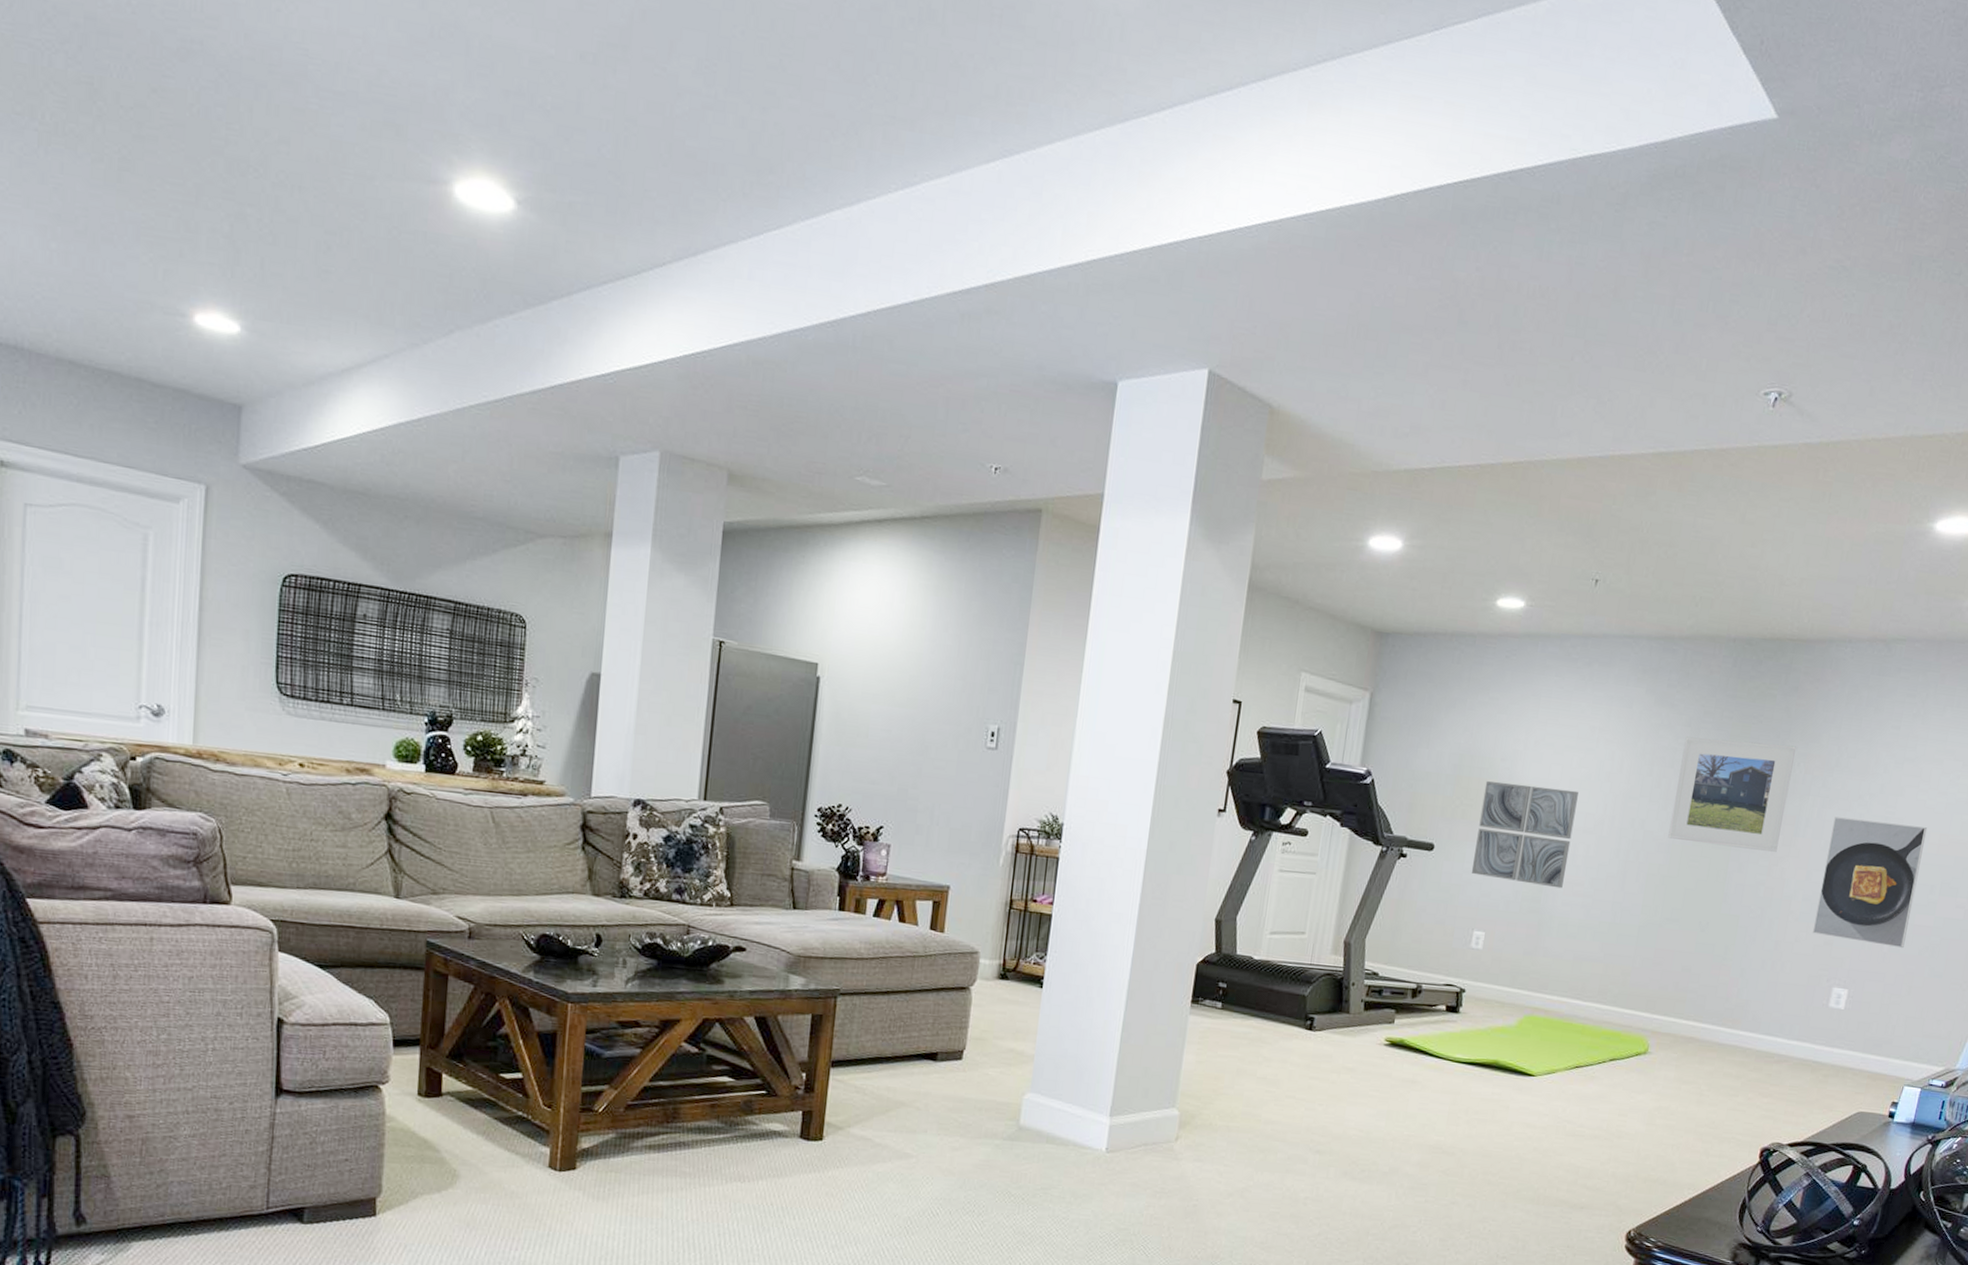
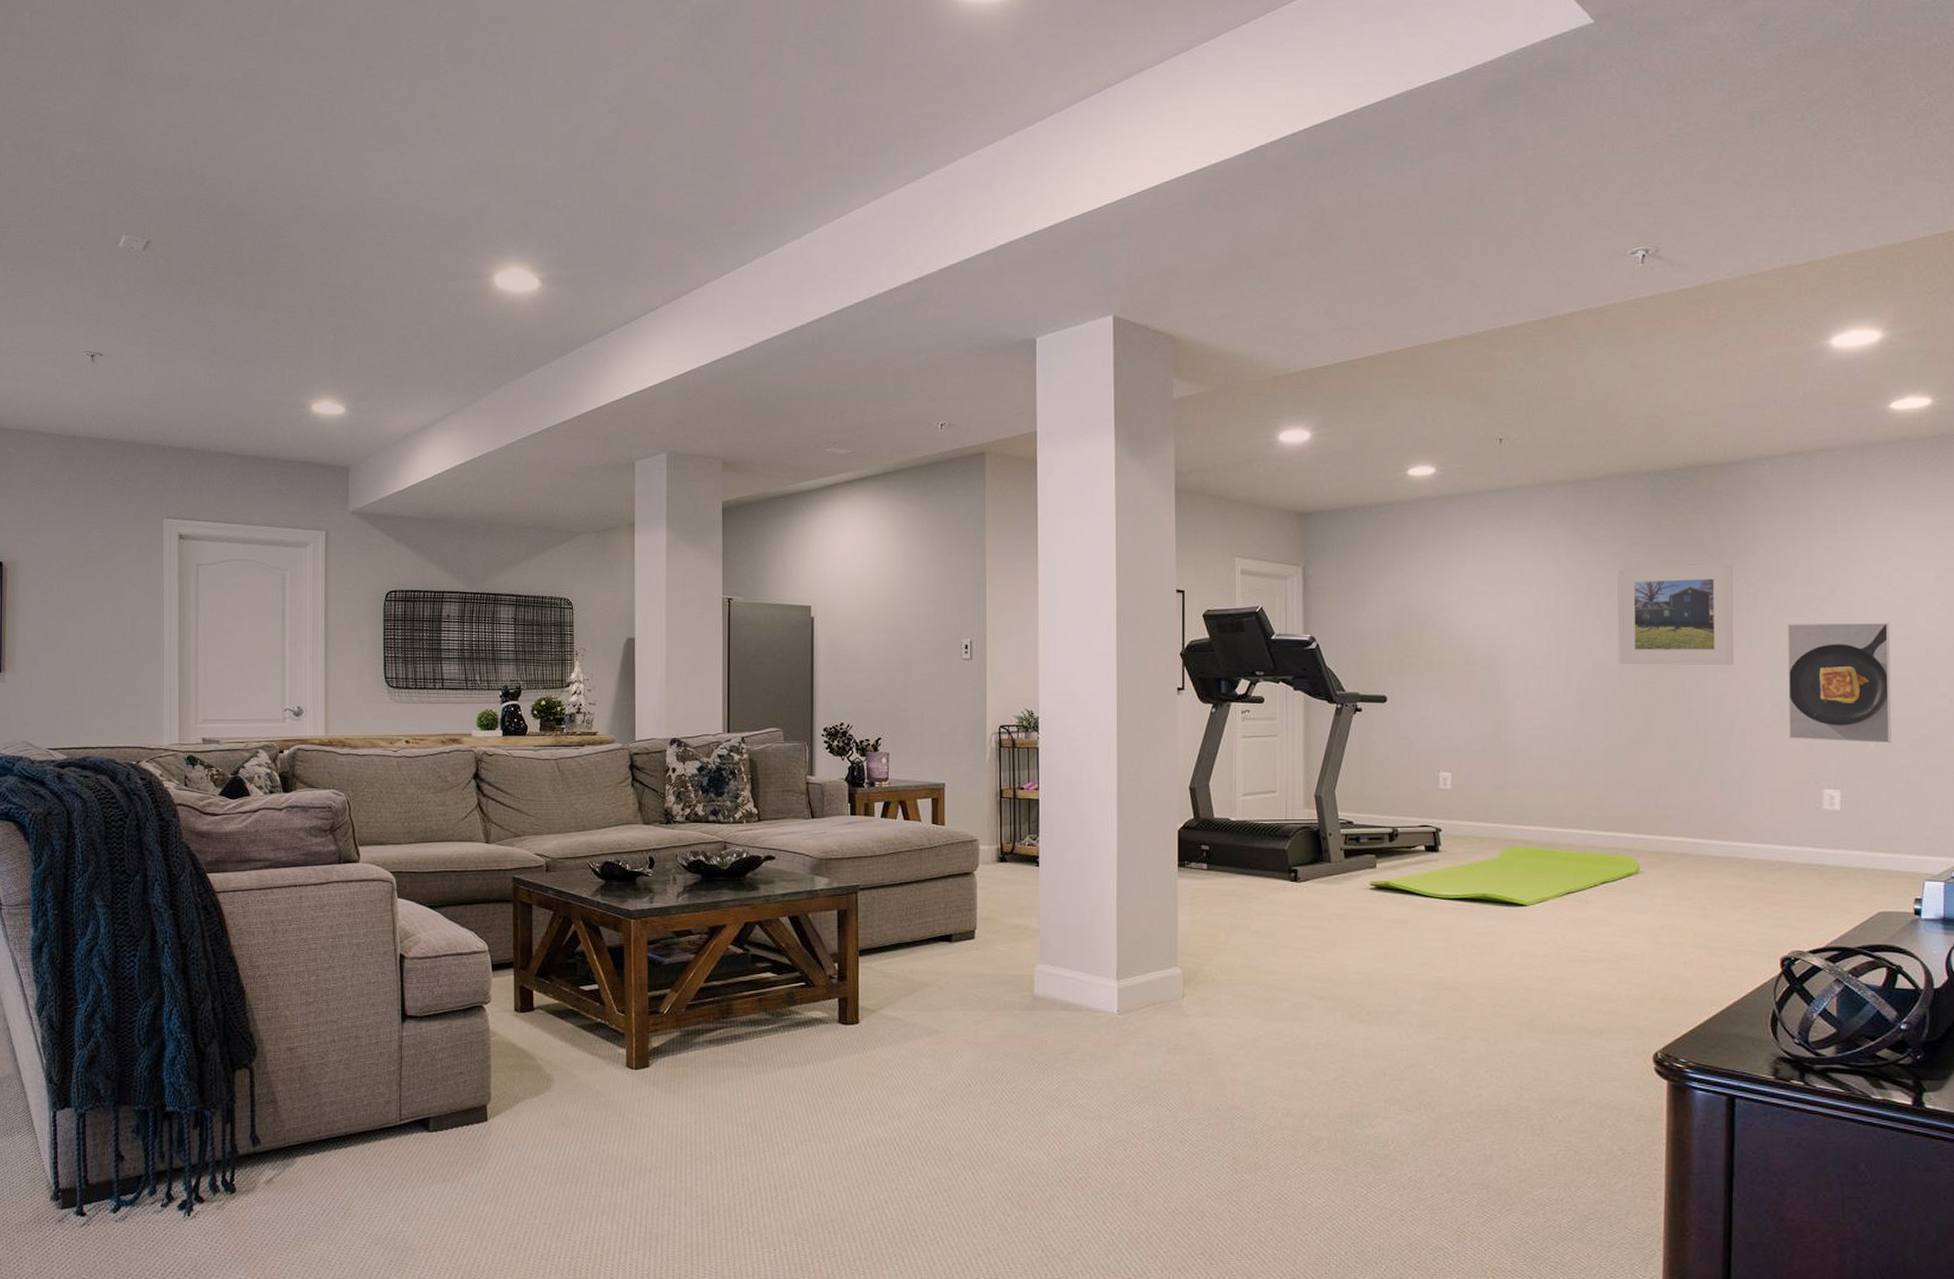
wall art: present [1471,780,1579,889] -> none [1426,631,1521,724]

